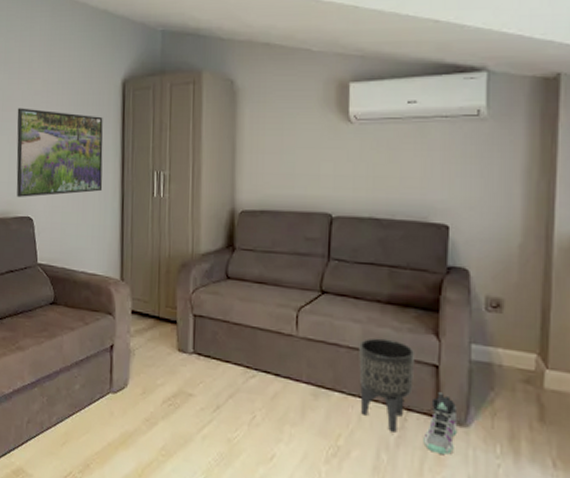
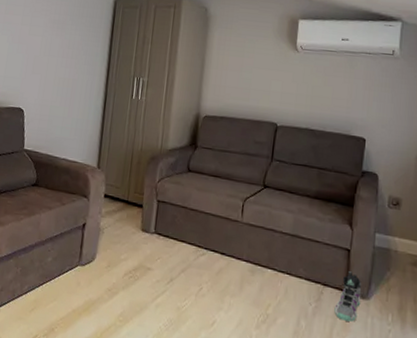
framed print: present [16,108,103,197] -> none [11,12,95,91]
planter: present [359,338,416,433] -> none [287,225,334,303]

